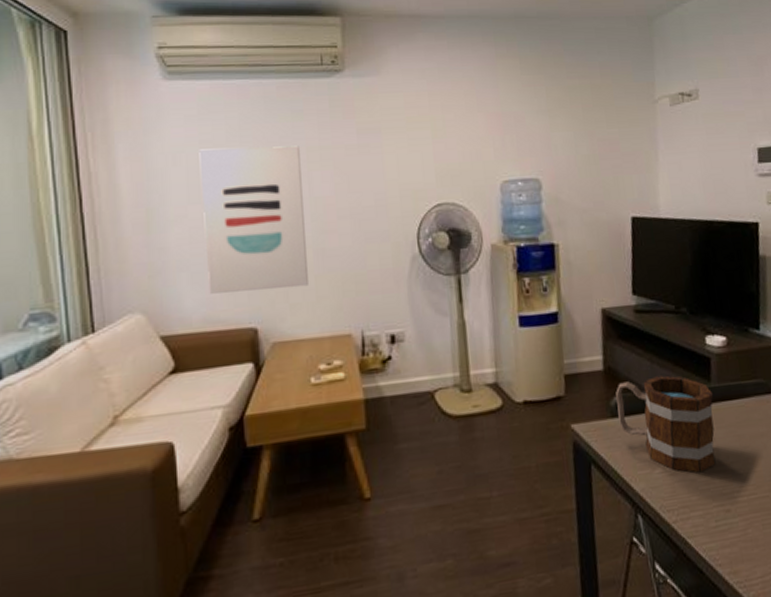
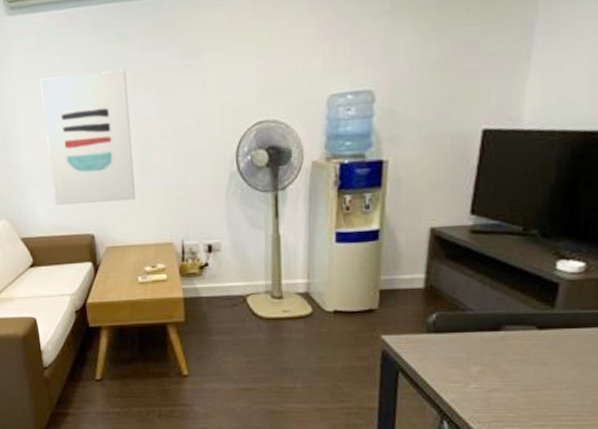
mug: present [616,375,716,473] -> none [435,298,556,393]

